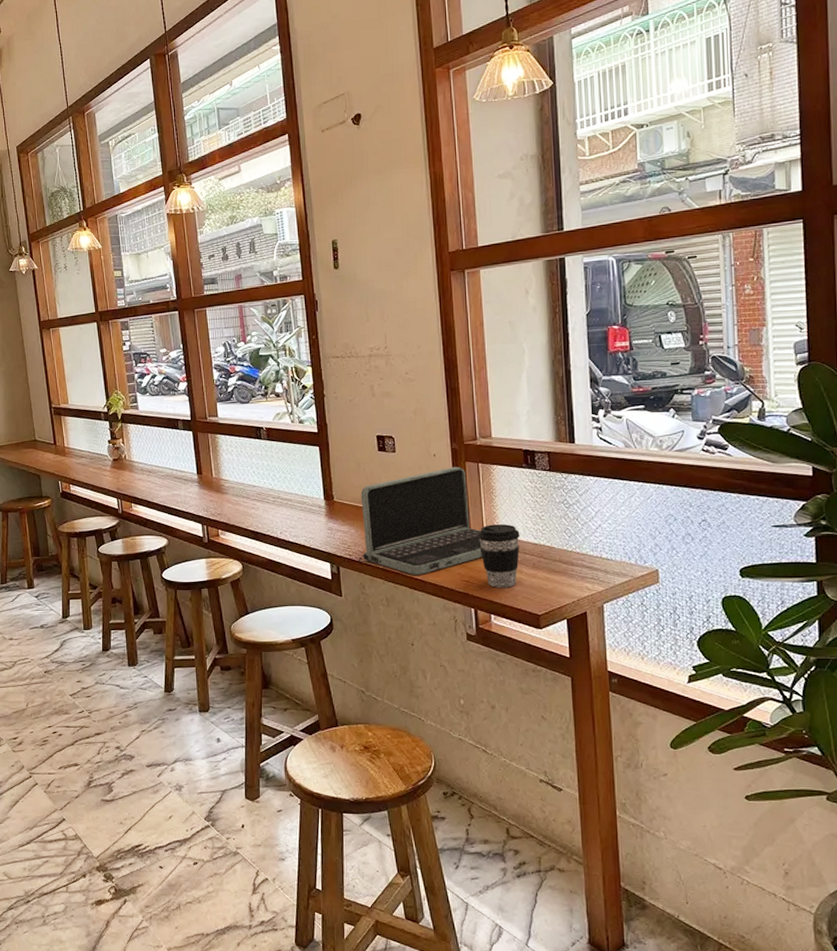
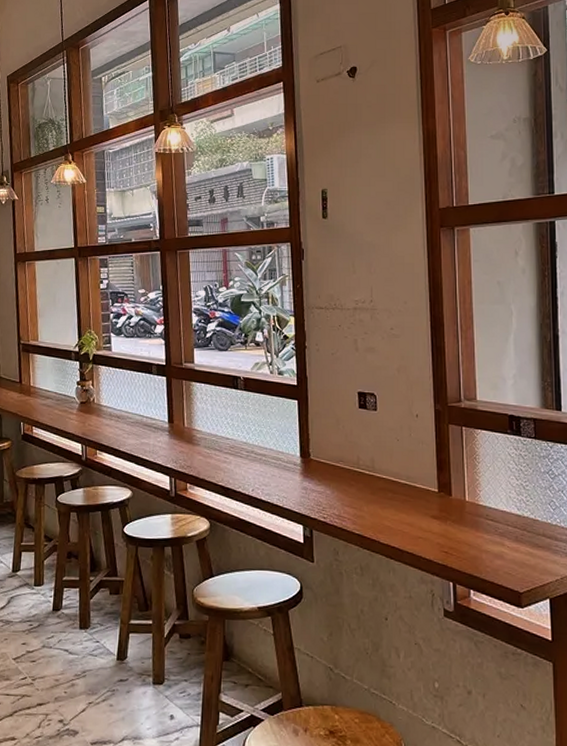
laptop: present [358,467,482,575] -> none [333,429,463,543]
coffee cup: present [477,524,520,588] -> none [459,492,503,561]

